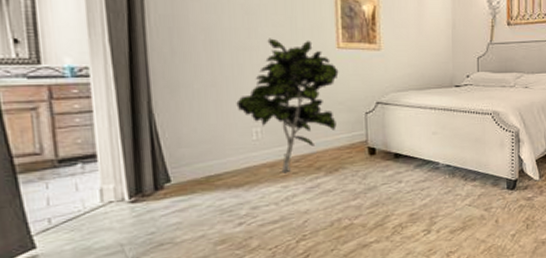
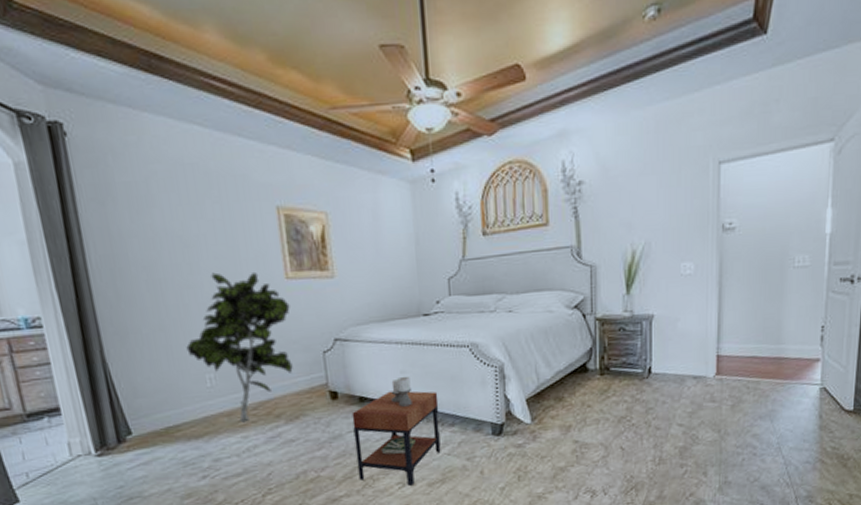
side table: none [387,137,464,233] -> present [352,376,441,486]

